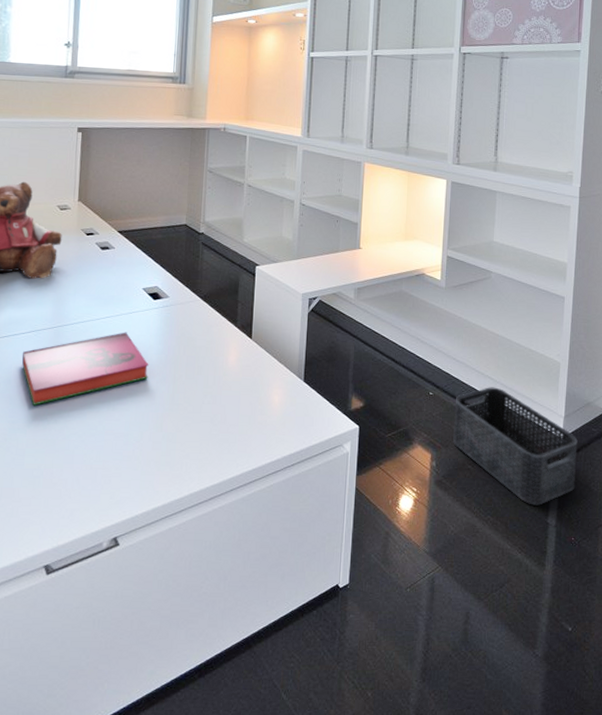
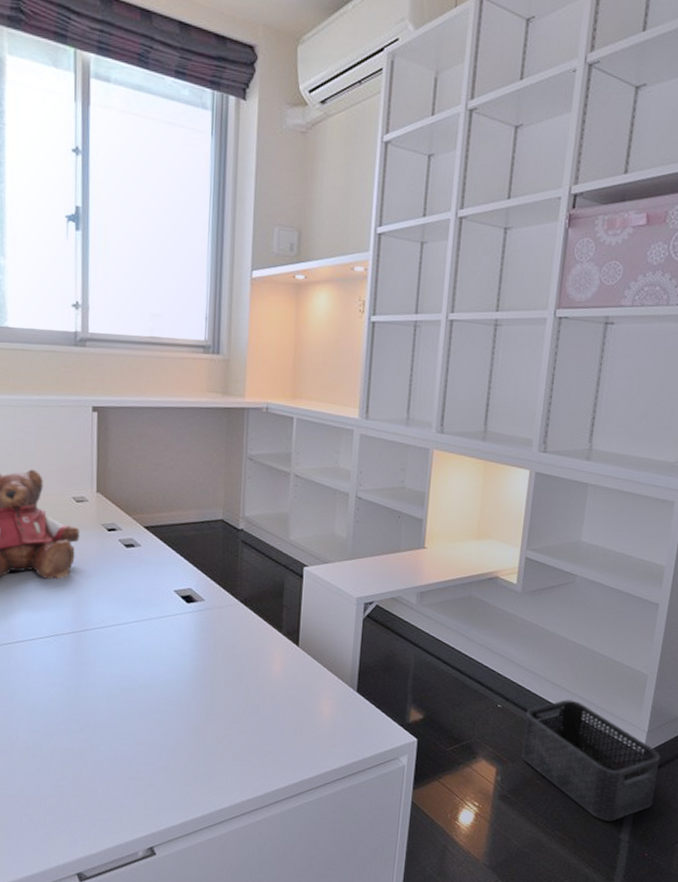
hardback book: present [22,332,149,405] -> none [42,637,183,714]

